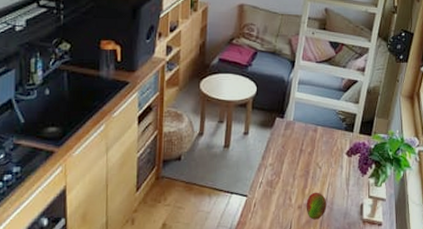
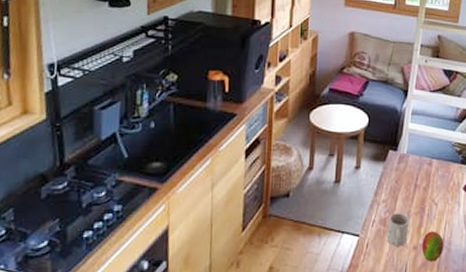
mug: none [273,176,294,207] -> present [386,213,409,247]

